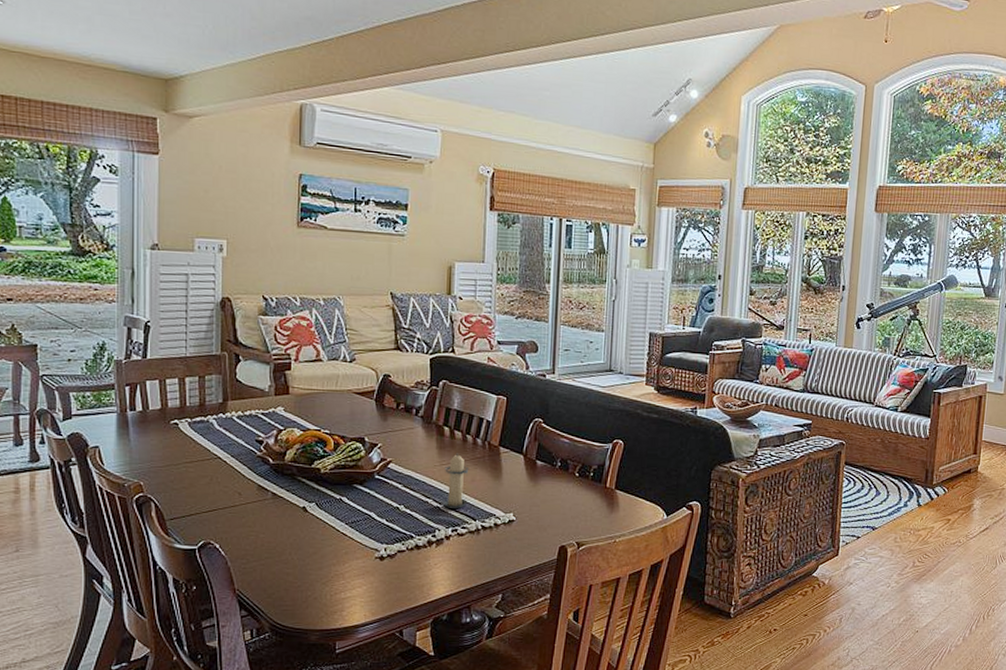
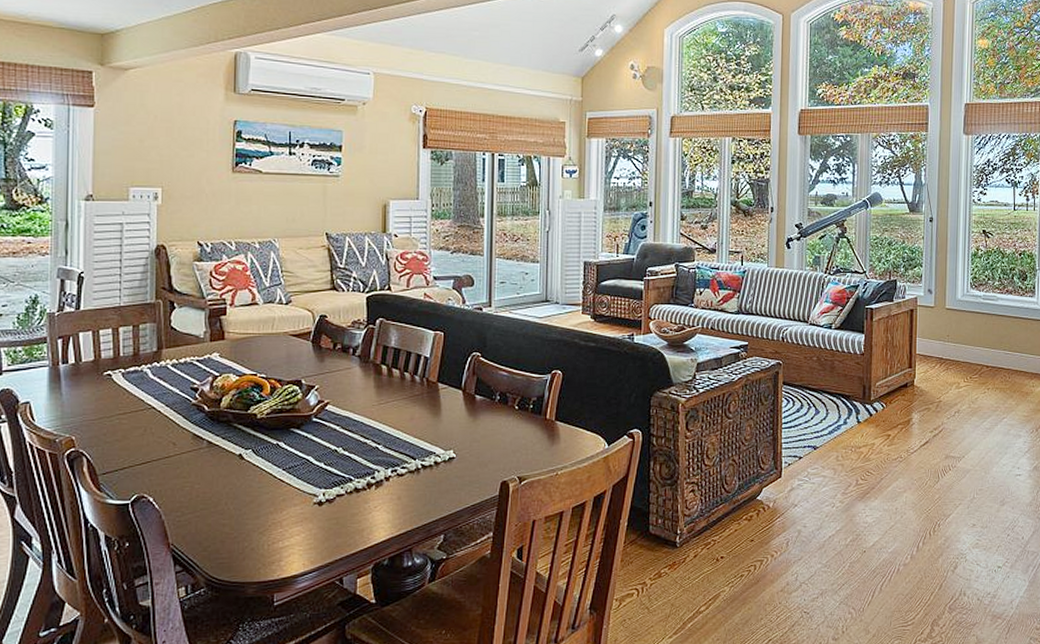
candle: present [443,453,469,508] -> none [382,391,408,448]

